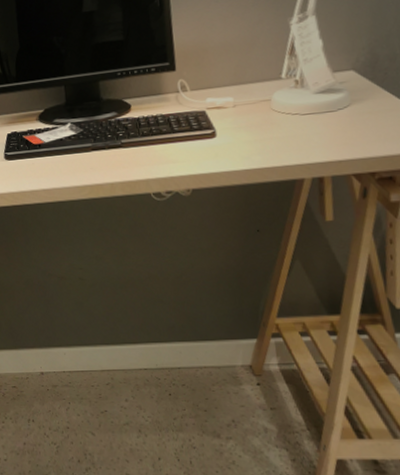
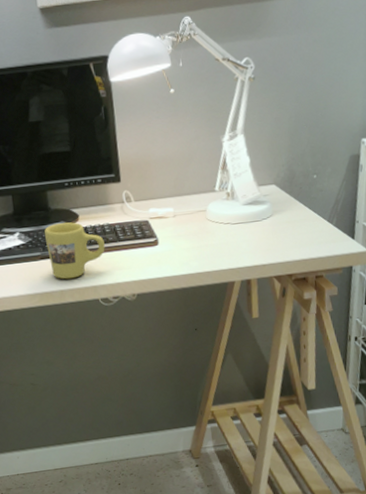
mug: none [95,112,158,172] -> present [44,222,105,279]

